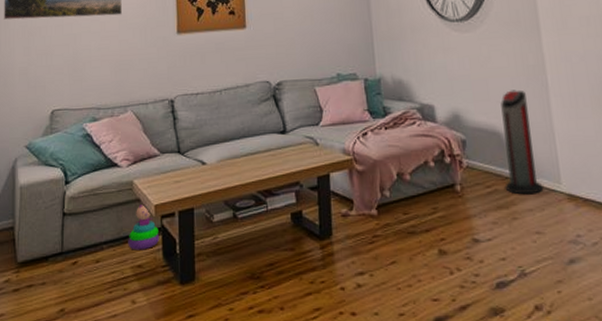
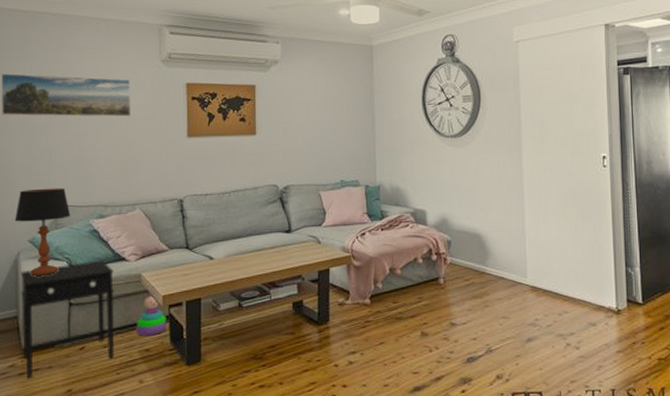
table lamp: none [13,90,65,185] -> present [14,188,71,277]
side table: none [17,166,107,295] -> present [20,260,114,378]
air purifier: present [501,89,544,195] -> none [480,199,512,287]

